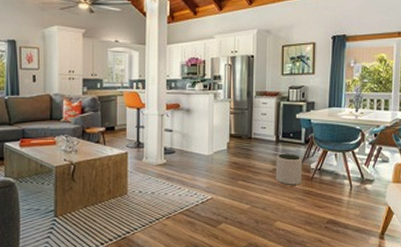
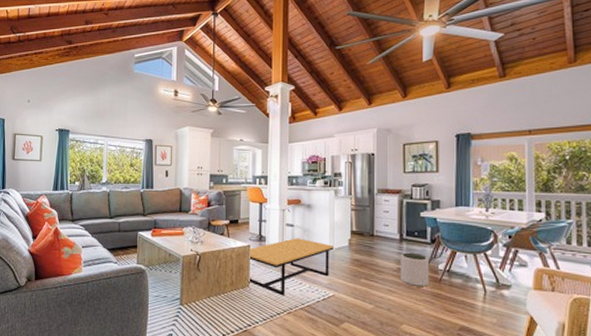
coffee table: none [125,143,213,202] -> present [247,238,335,296]

